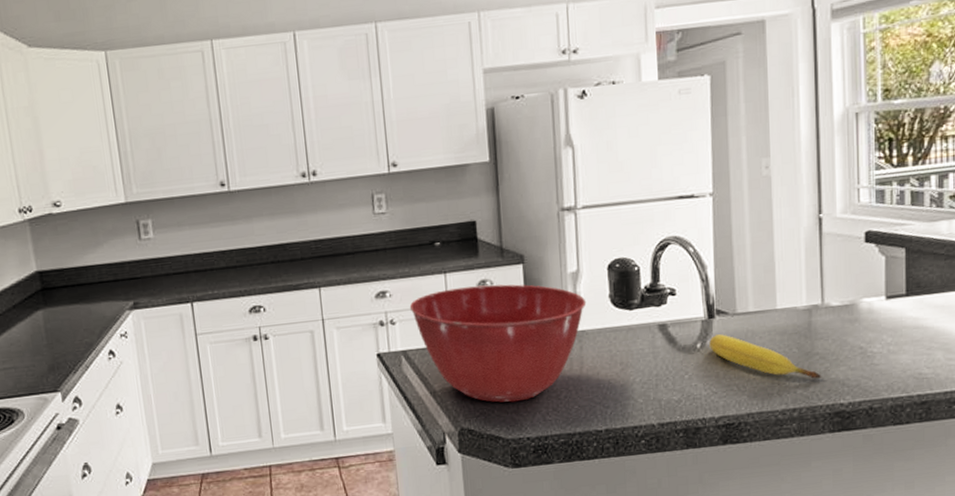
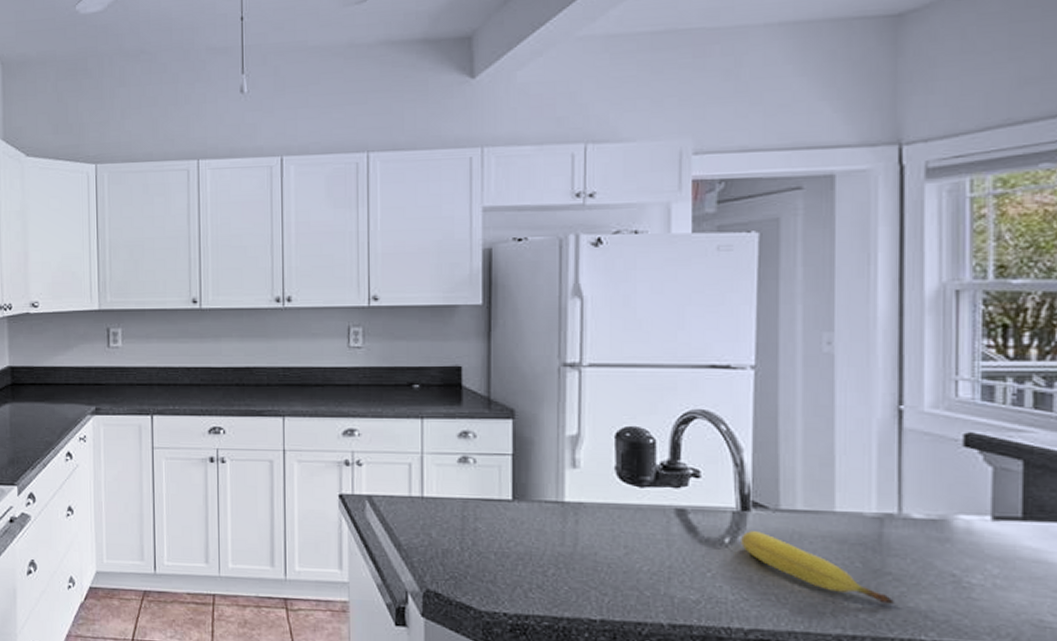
mixing bowl: present [409,284,587,403] -> none [379,436,587,571]

